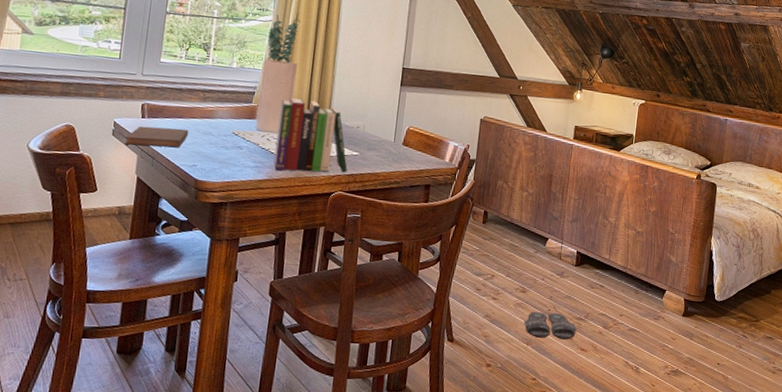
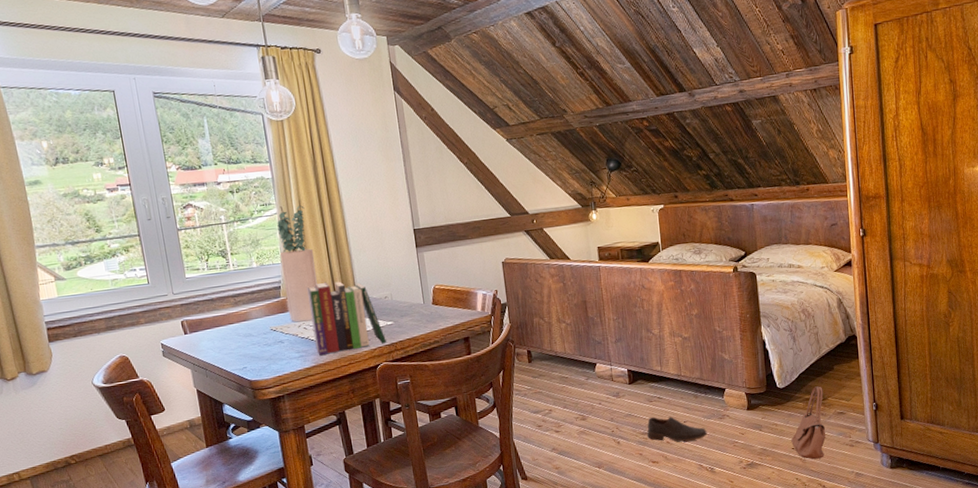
book: present [125,126,189,148] -> none [175,335,232,362]
slippers: present [523,312,576,340] -> none [590,432,643,460]
shoe: none [582,303,641,336] -> present [647,416,708,442]
handbag: none [718,306,757,379] -> present [791,386,826,460]

